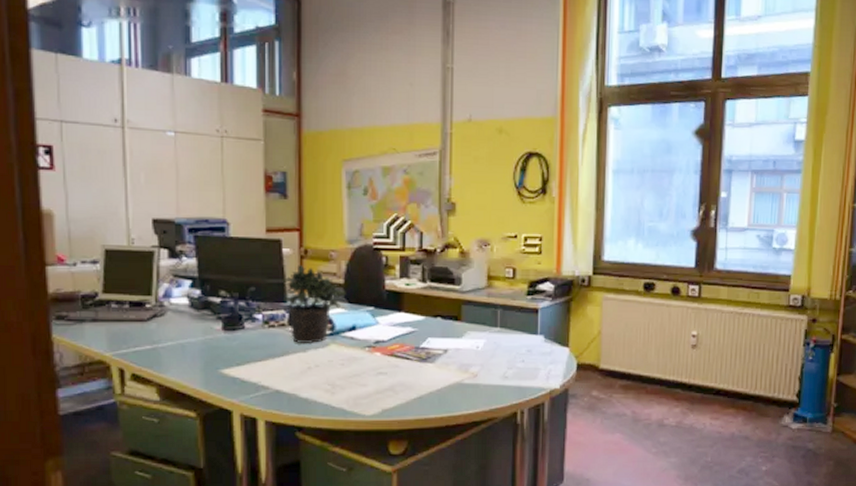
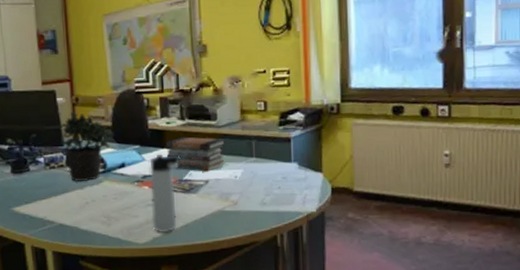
thermos bottle: none [382,317,419,405] -> present [150,153,181,233]
book stack: none [403,301,468,340] -> present [165,137,225,172]

